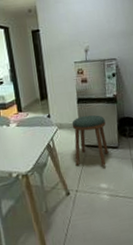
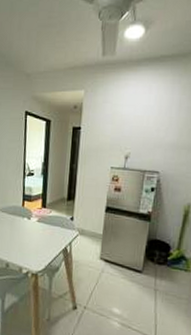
stool: present [72,115,109,166] -> none [90,226,133,289]

